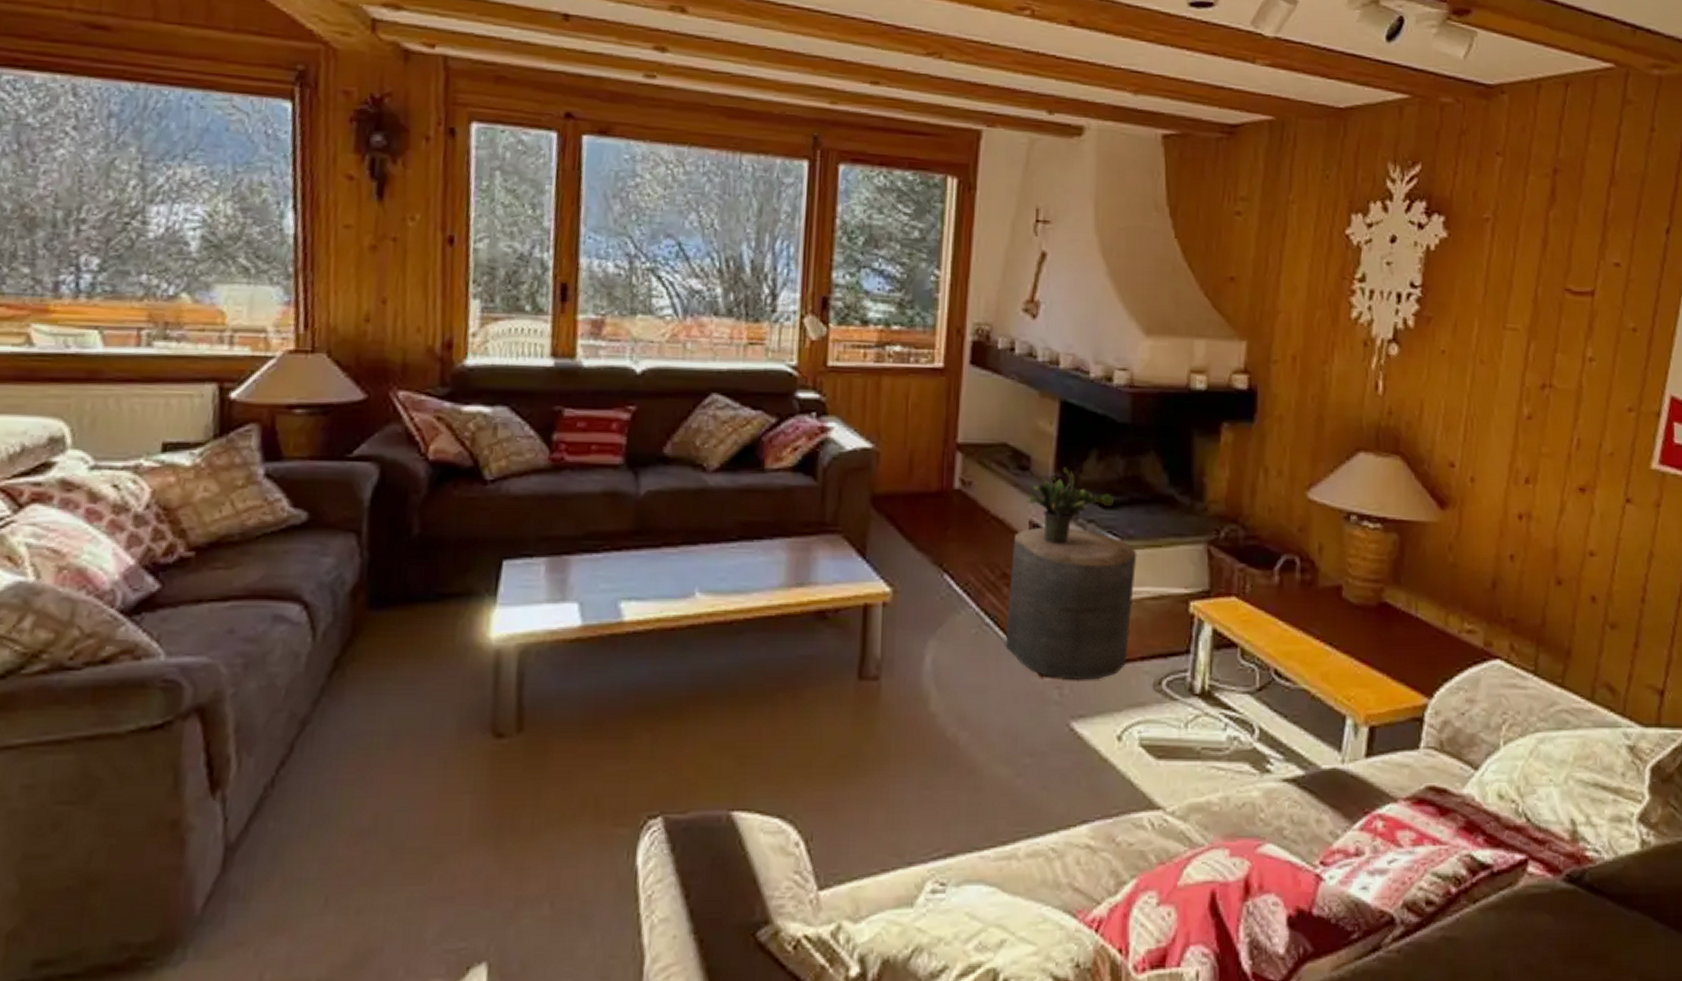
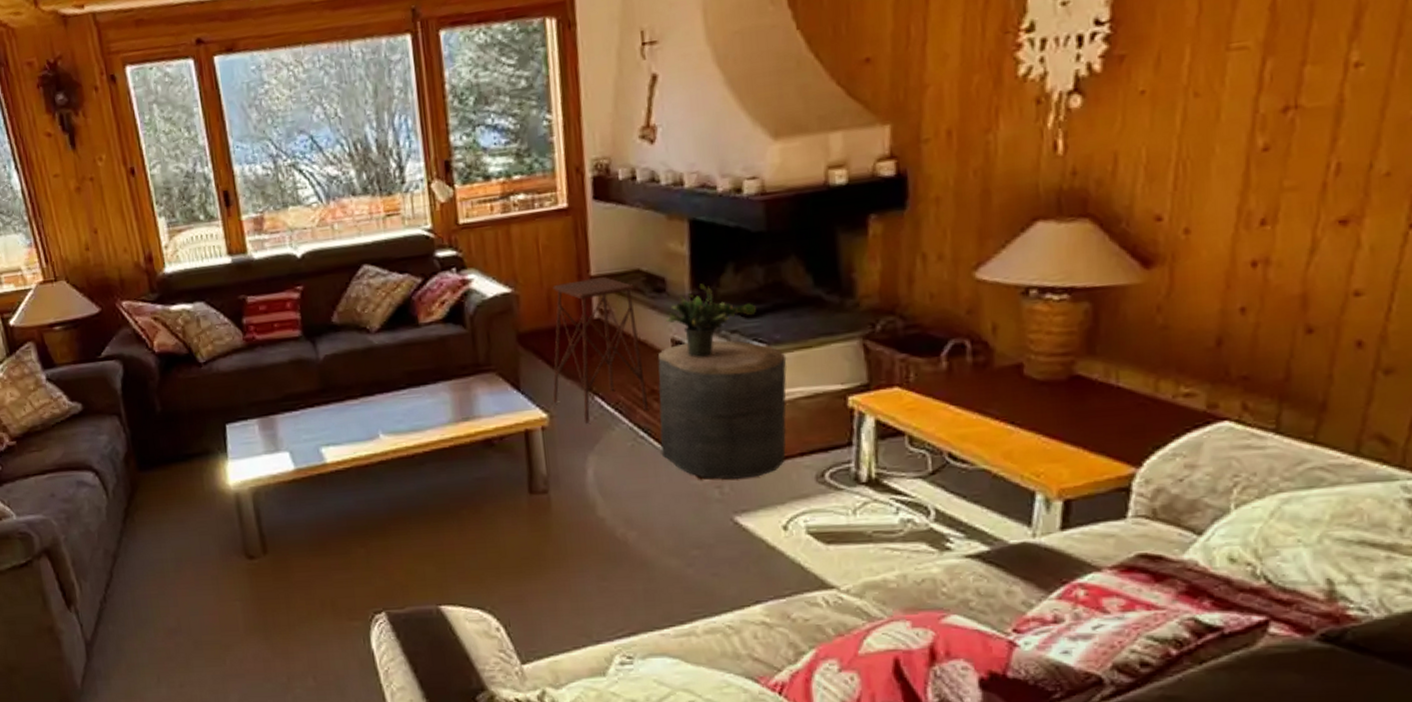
side table: none [899,444,1001,603] -> present [552,276,649,424]

